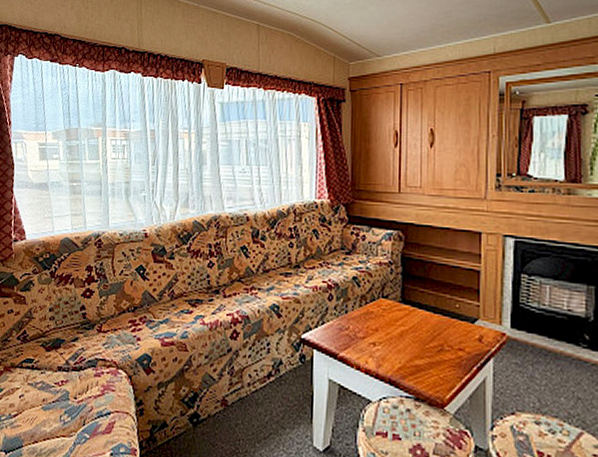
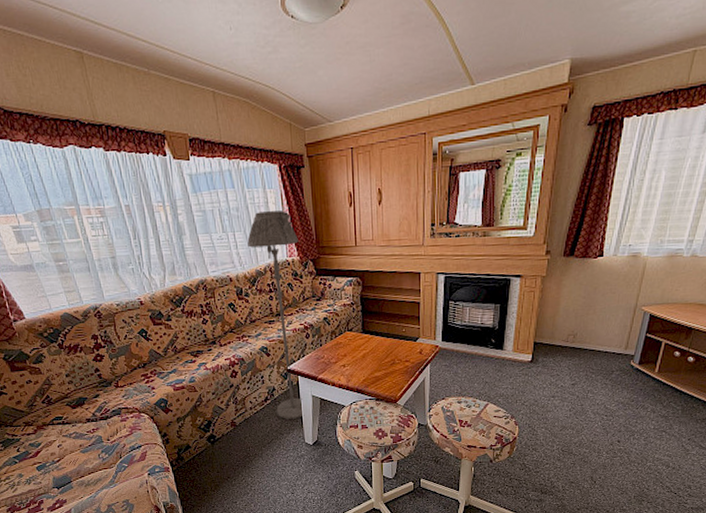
floor lamp: none [272,146,331,409] -> present [247,211,305,419]

